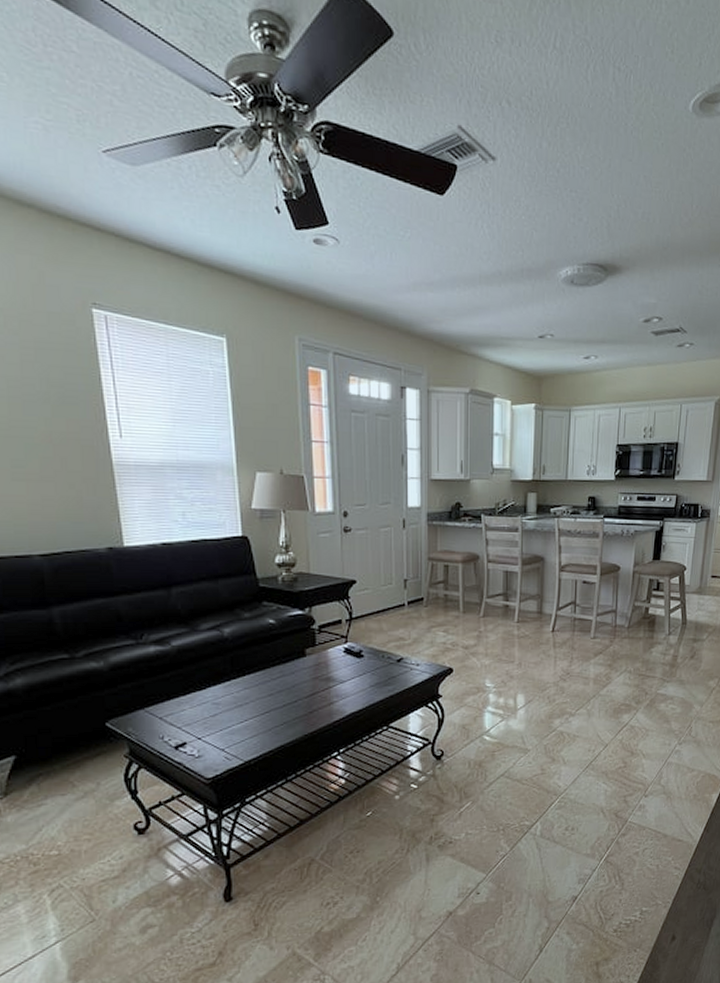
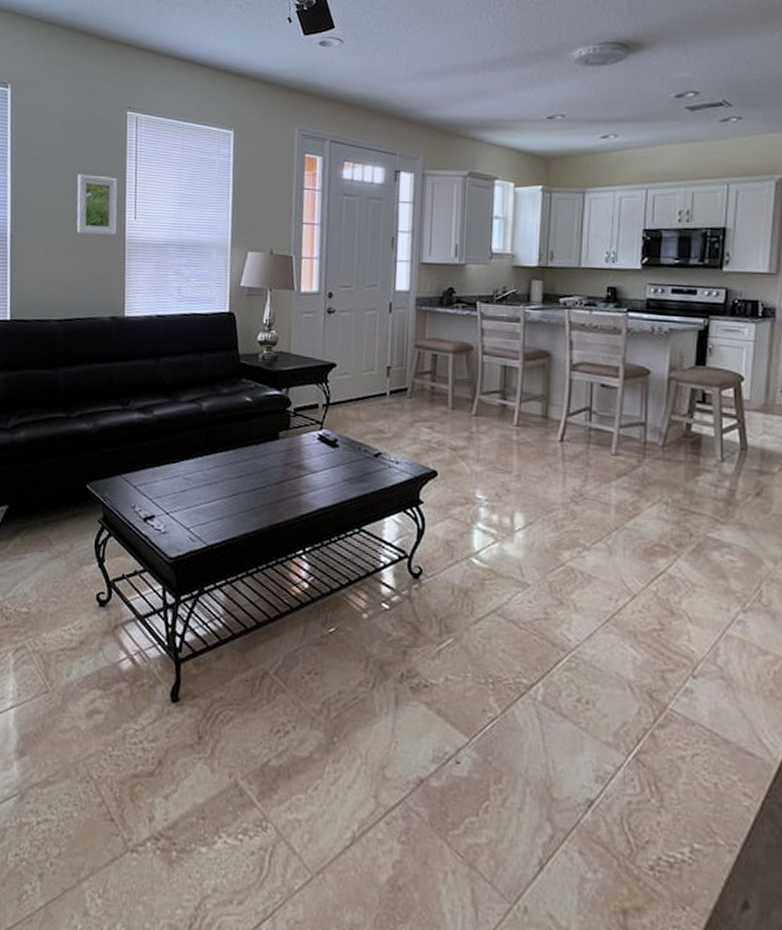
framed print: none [39,384,100,457] -> present [76,174,118,235]

